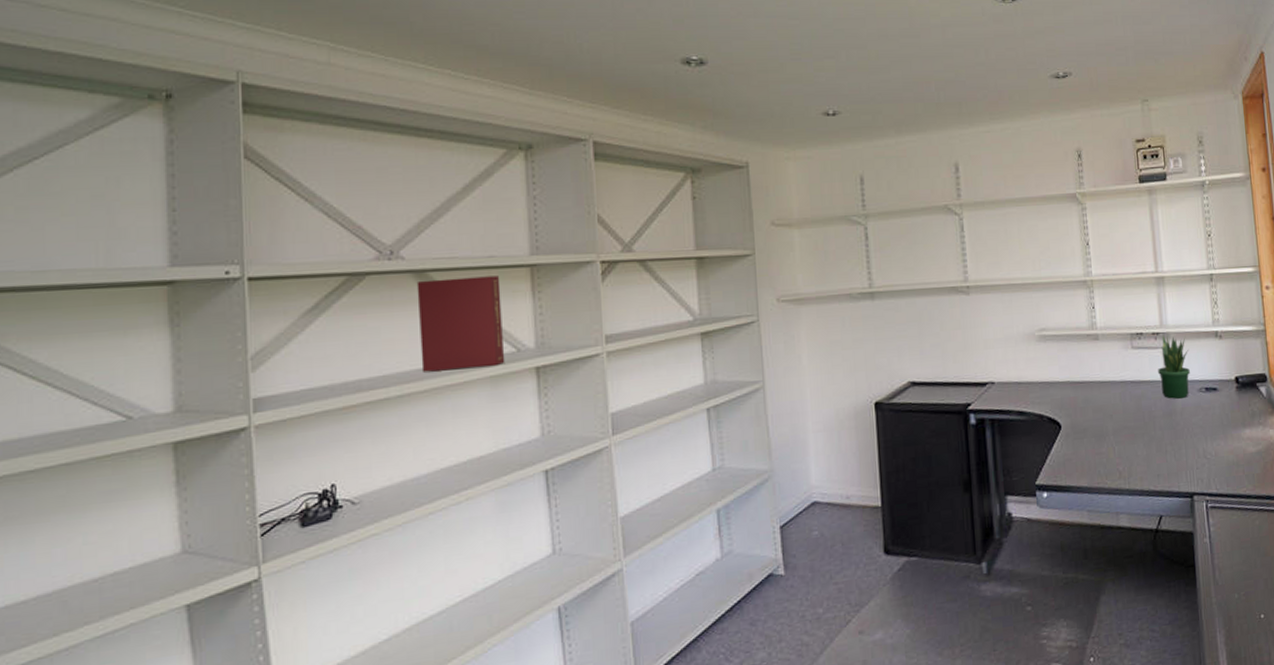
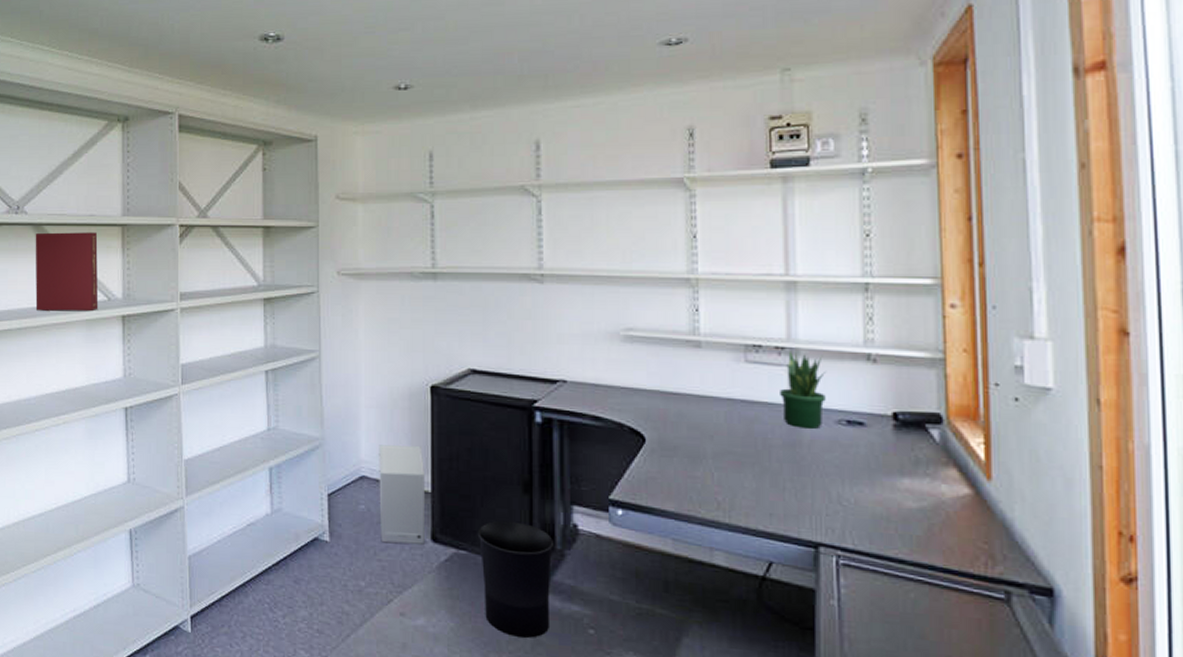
air purifier: none [828,462,878,565] -> present [379,445,425,545]
waste bin: none [926,520,994,629] -> present [477,520,553,638]

